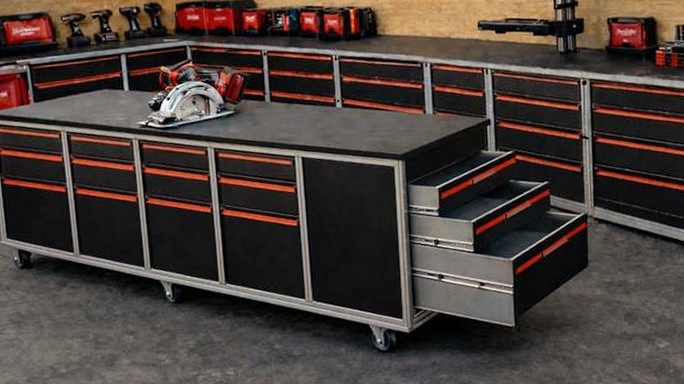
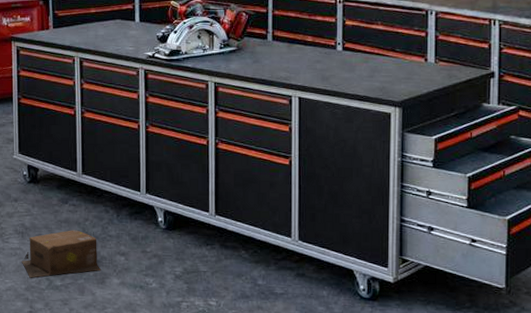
cardboard box: none [21,313,109,369] -> present [22,230,101,278]

